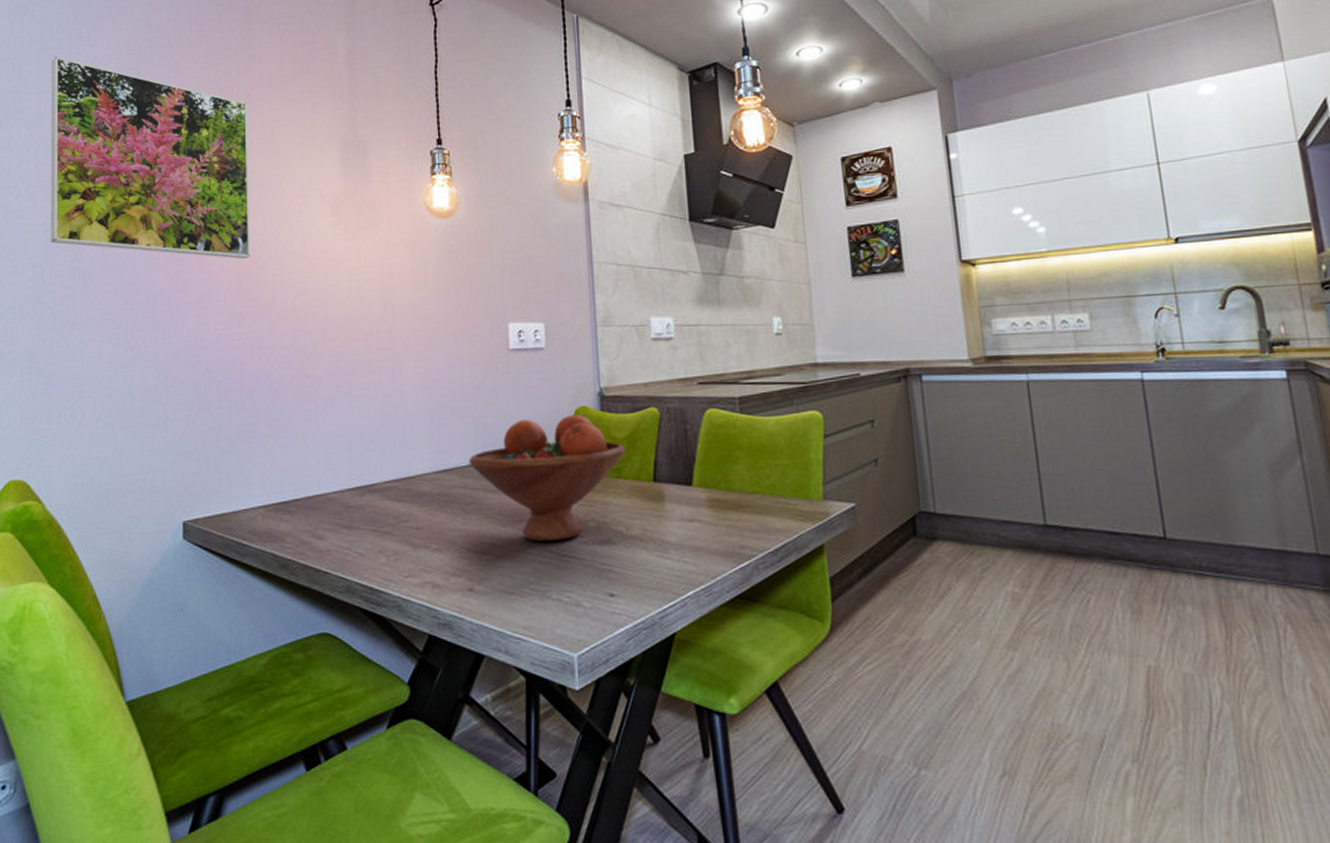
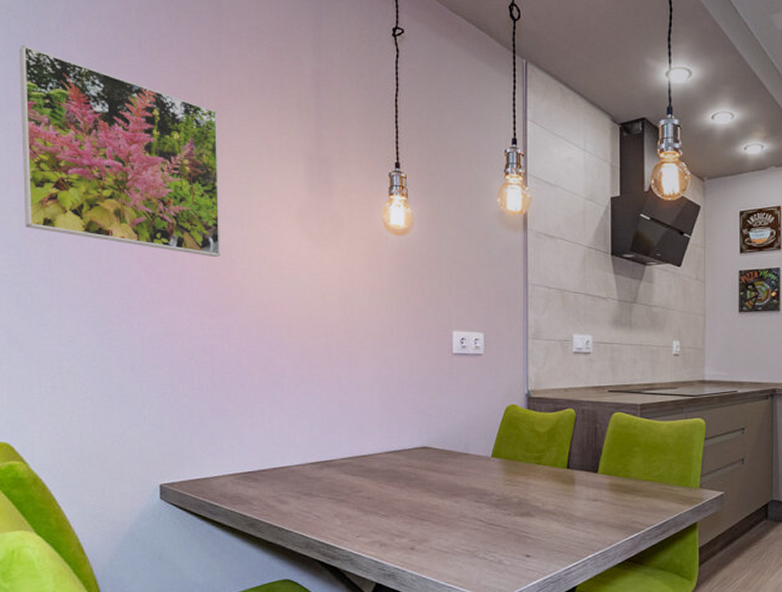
fruit bowl: present [469,414,626,541] -> none [414,411,546,512]

